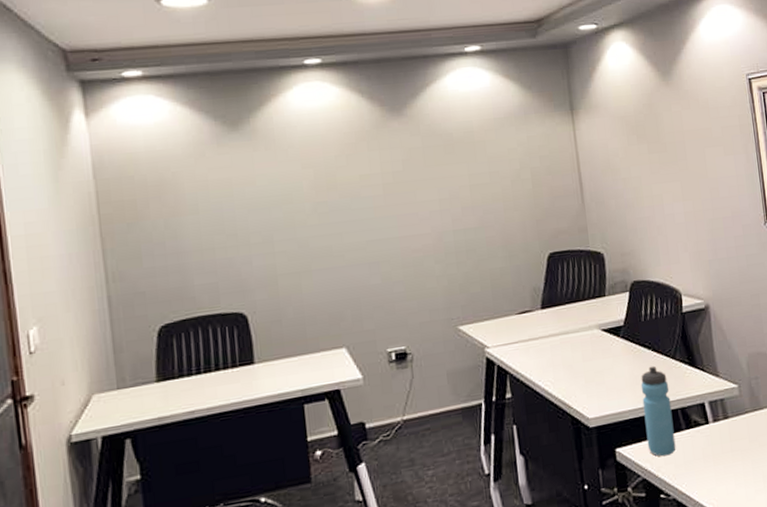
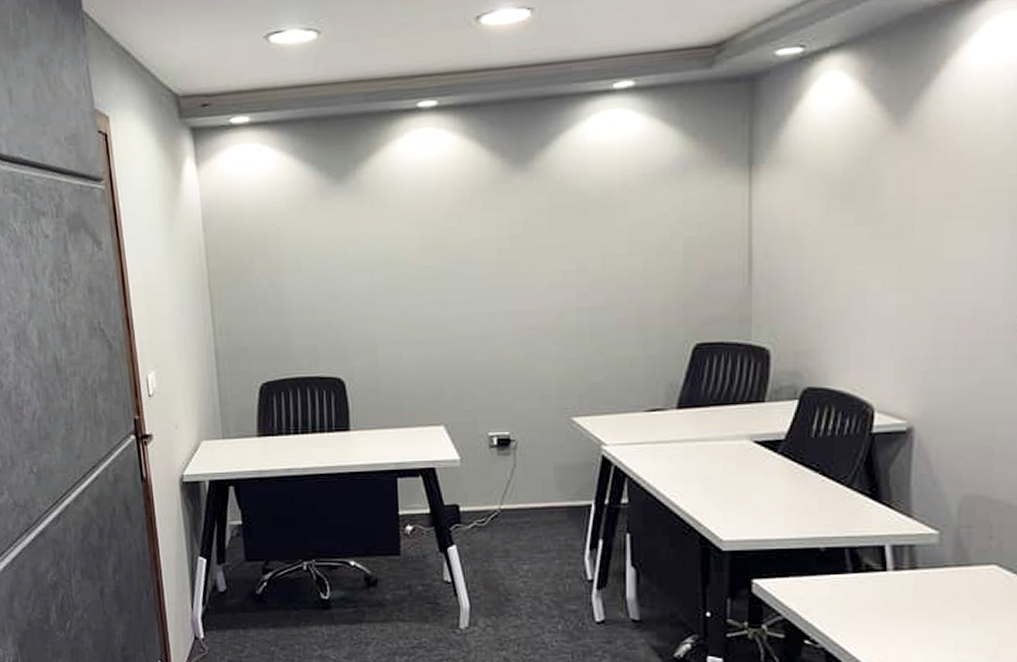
water bottle: present [641,365,676,457] -> none [796,492,837,599]

